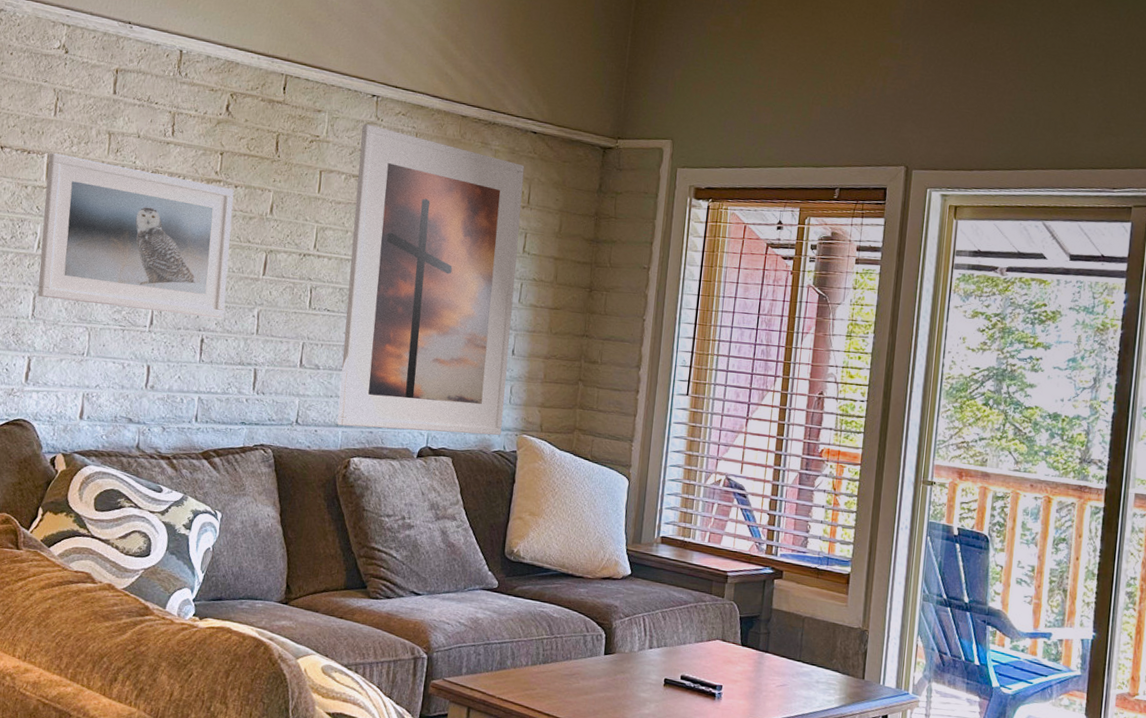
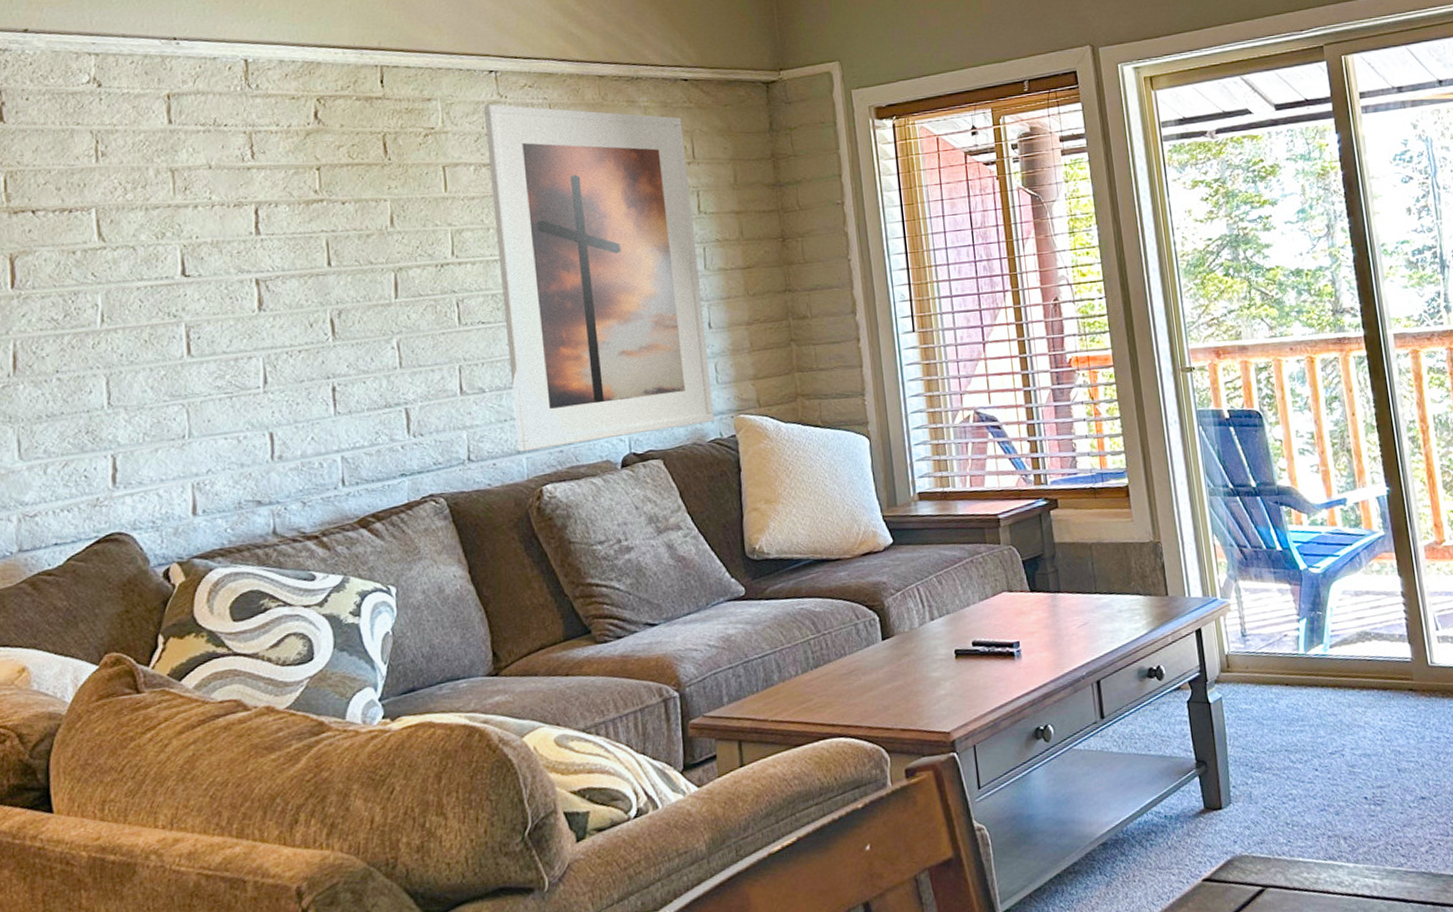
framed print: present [37,152,234,319] -> none [97,205,356,380]

